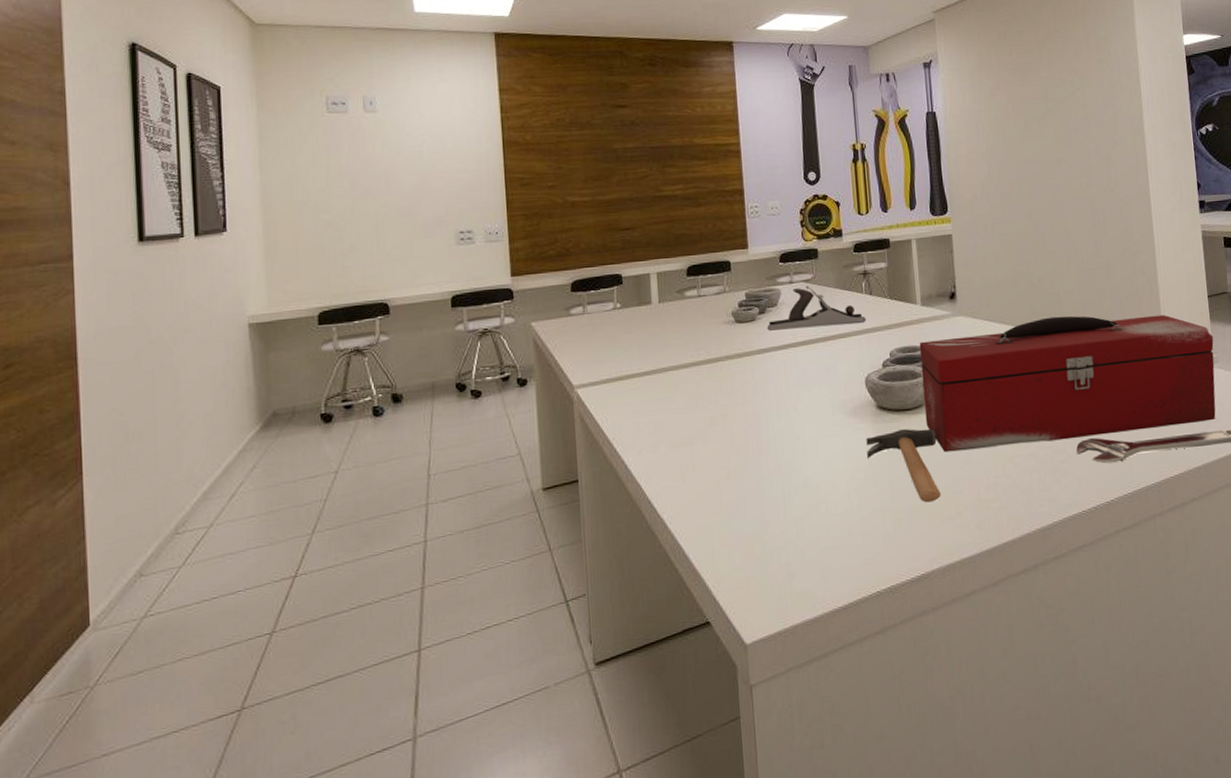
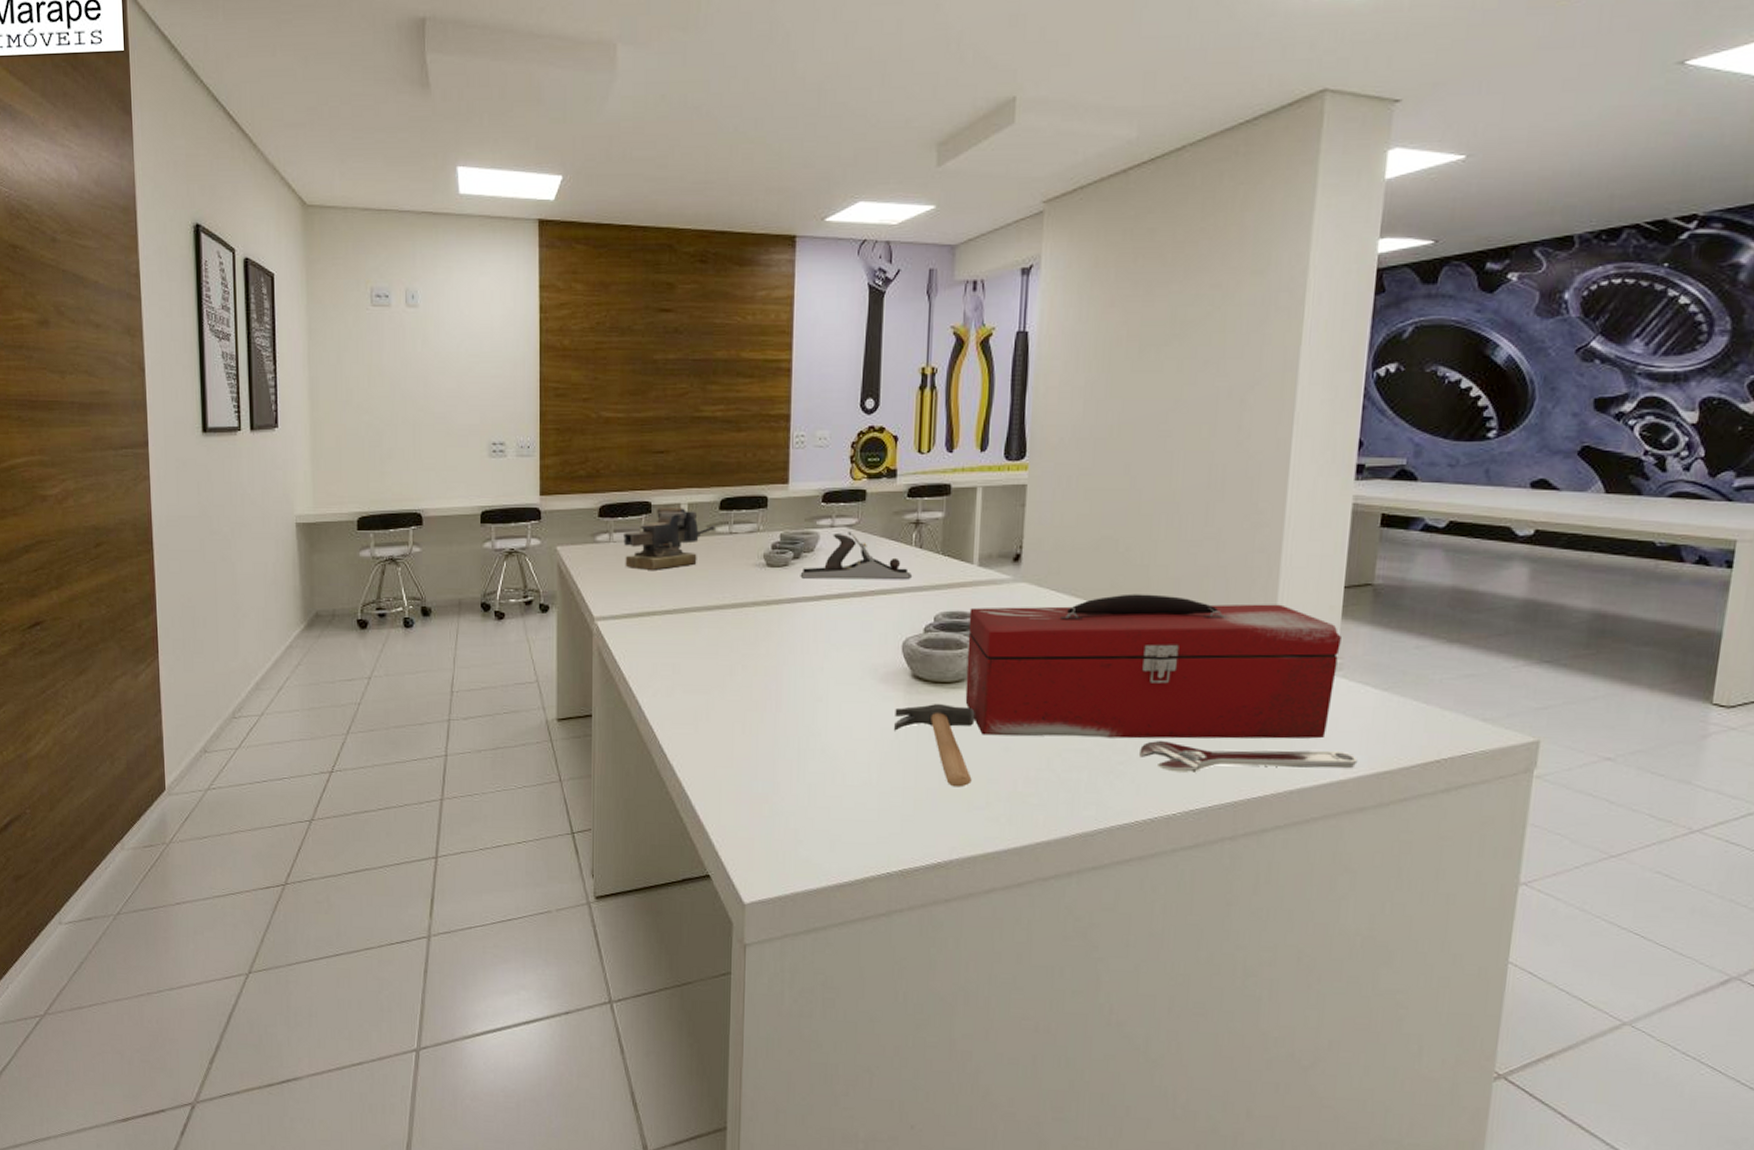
bench vise: none [597,277,685,337] -> present [623,507,715,570]

